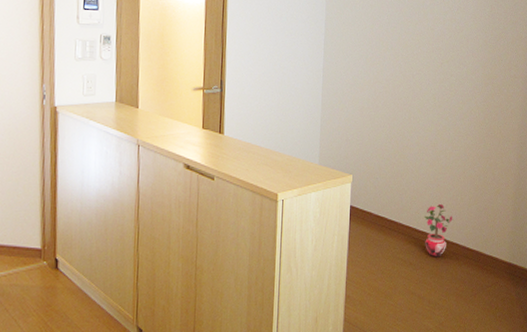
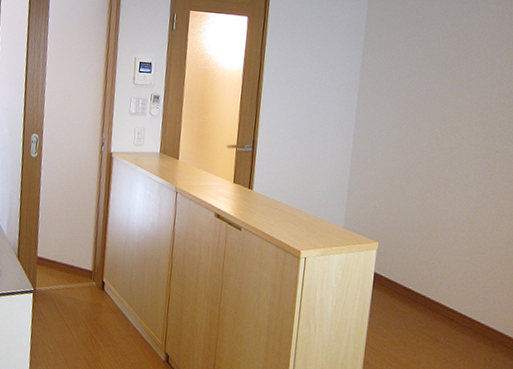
potted plant: present [423,203,454,257] -> none [455,284,491,340]

